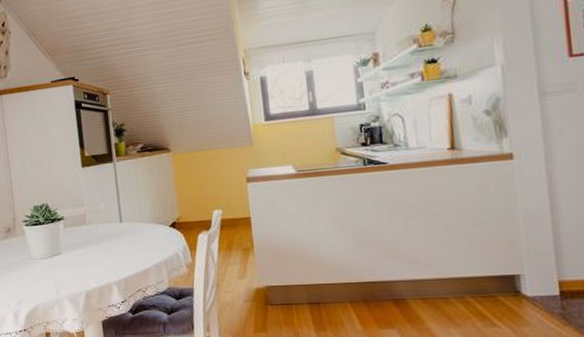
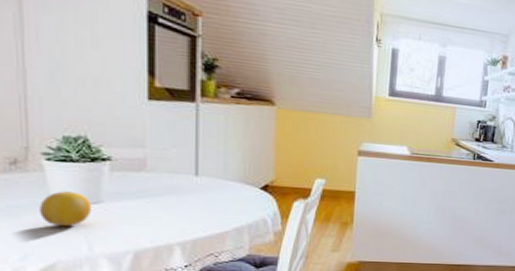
fruit: none [25,247,56,276] -> present [39,191,92,227]

